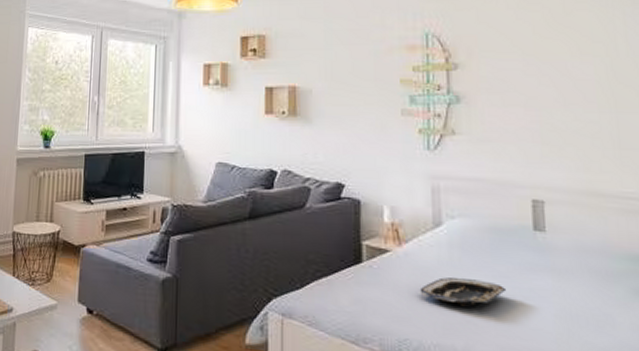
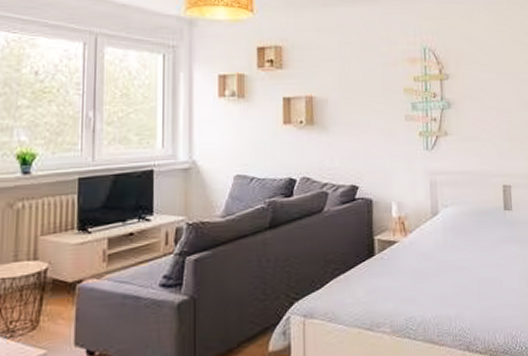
tray: present [419,277,507,307] -> none [422,256,486,281]

